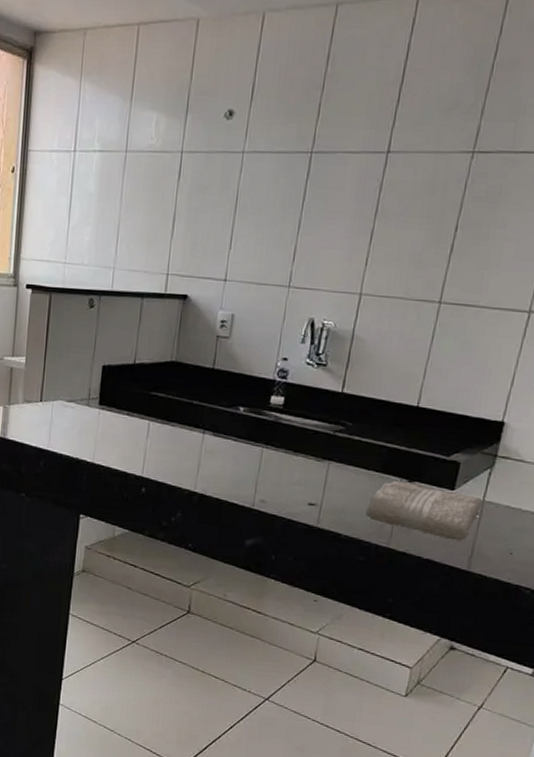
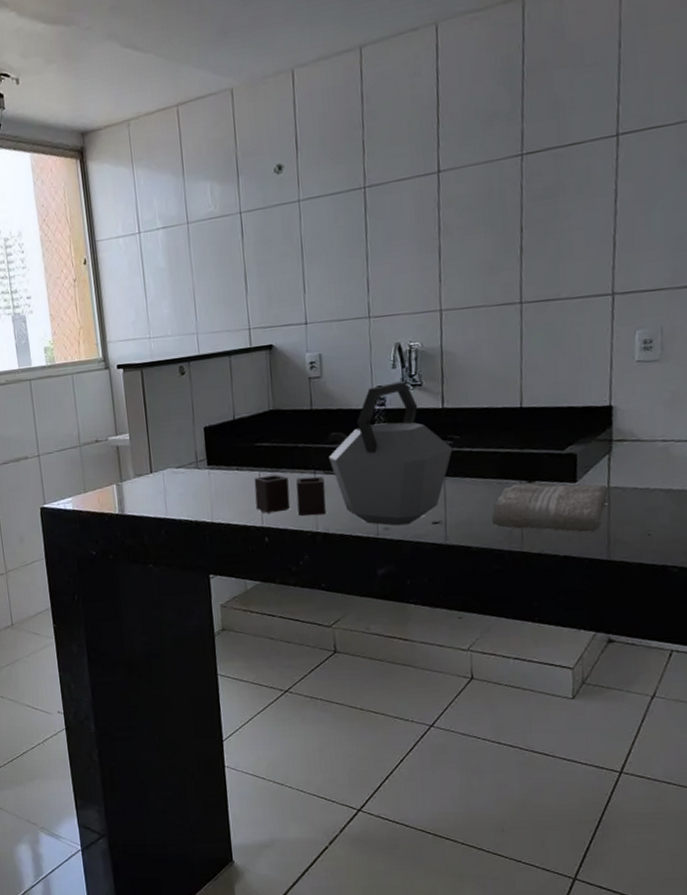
kettle: none [139,357,344,502] -> present [254,381,453,526]

